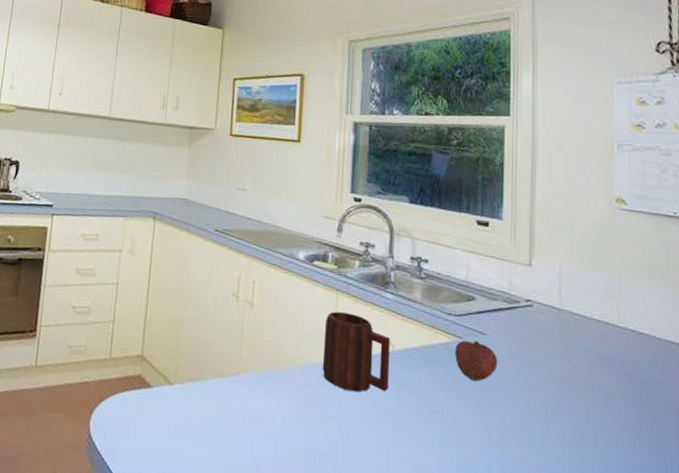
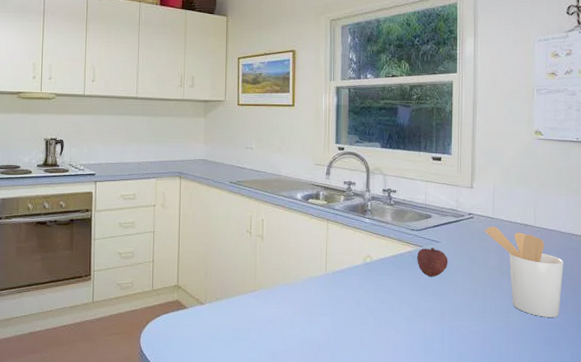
mug: present [322,311,391,393] -> none [318,236,369,295]
utensil holder: none [547,319,661,458] -> present [484,225,564,317]

